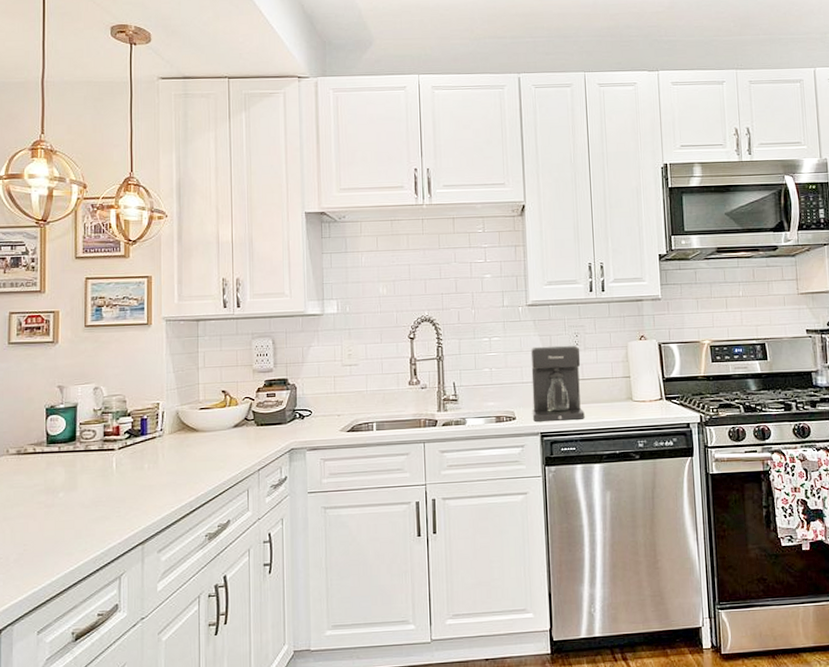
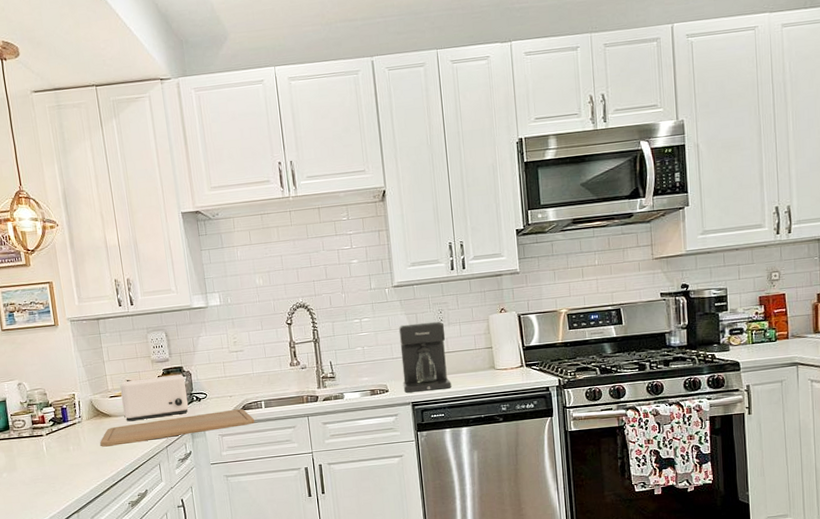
chopping board: none [181,430,364,467] -> present [100,408,255,447]
toaster: none [213,387,293,438] -> present [120,374,189,422]

